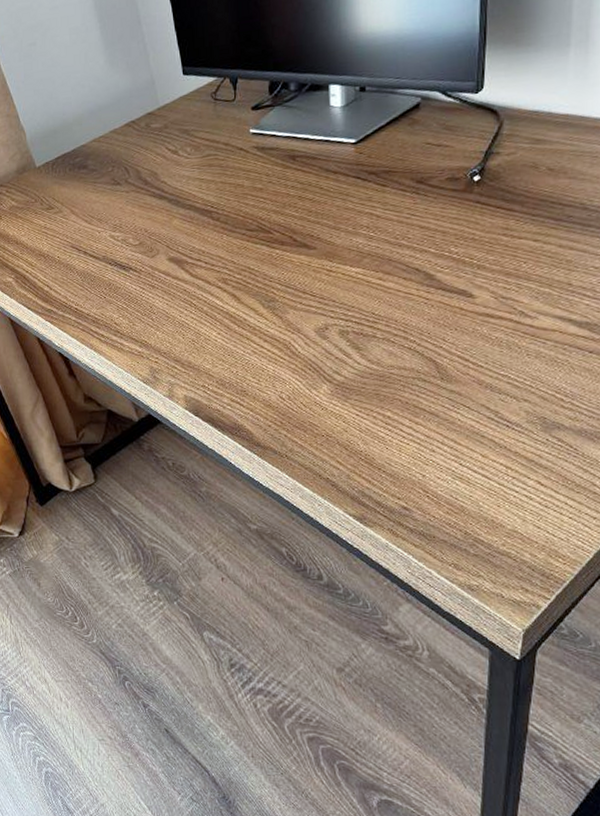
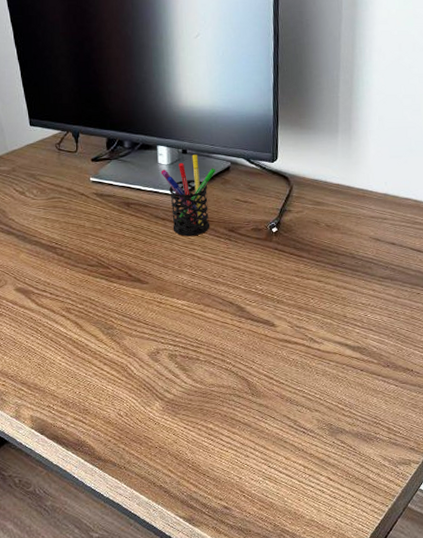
pen holder: none [333,91,402,192] -> present [160,154,216,237]

